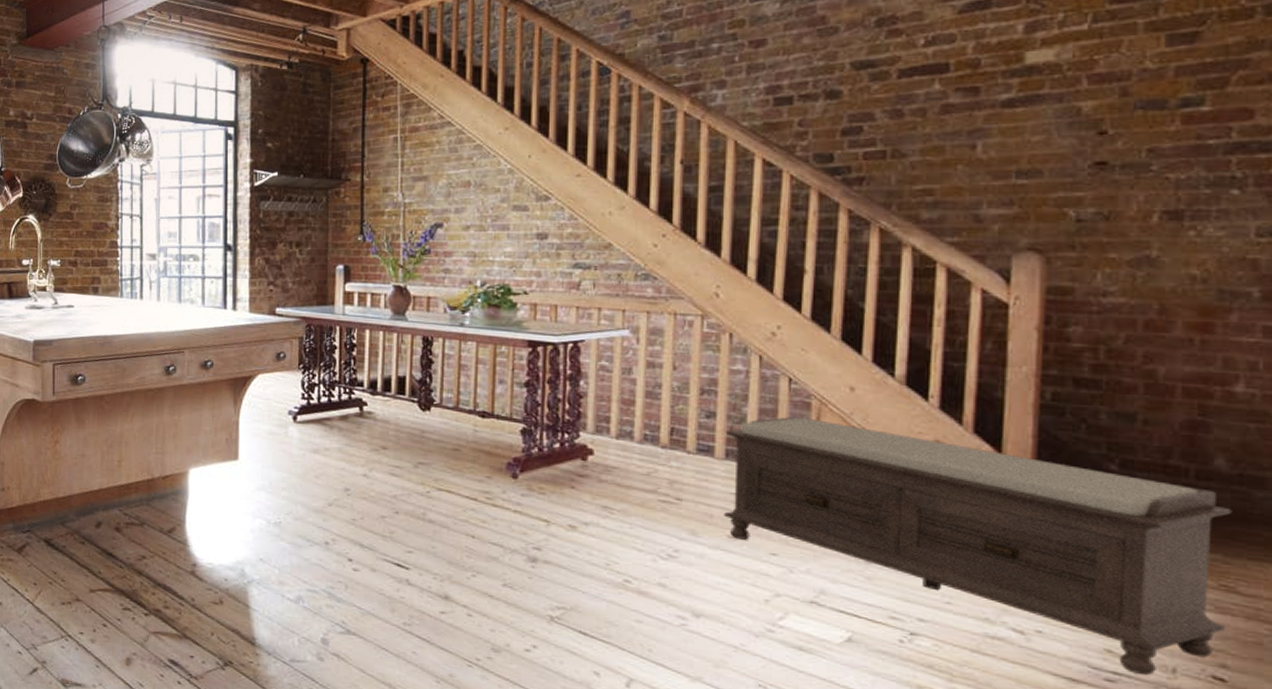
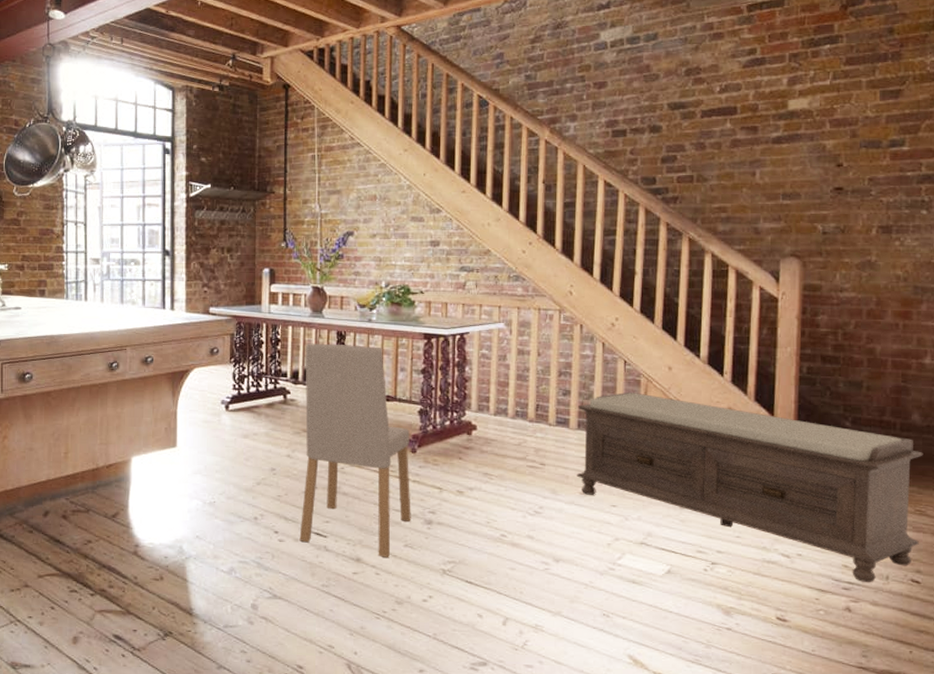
dining chair: none [377,349,511,597] -> present [299,343,411,557]

